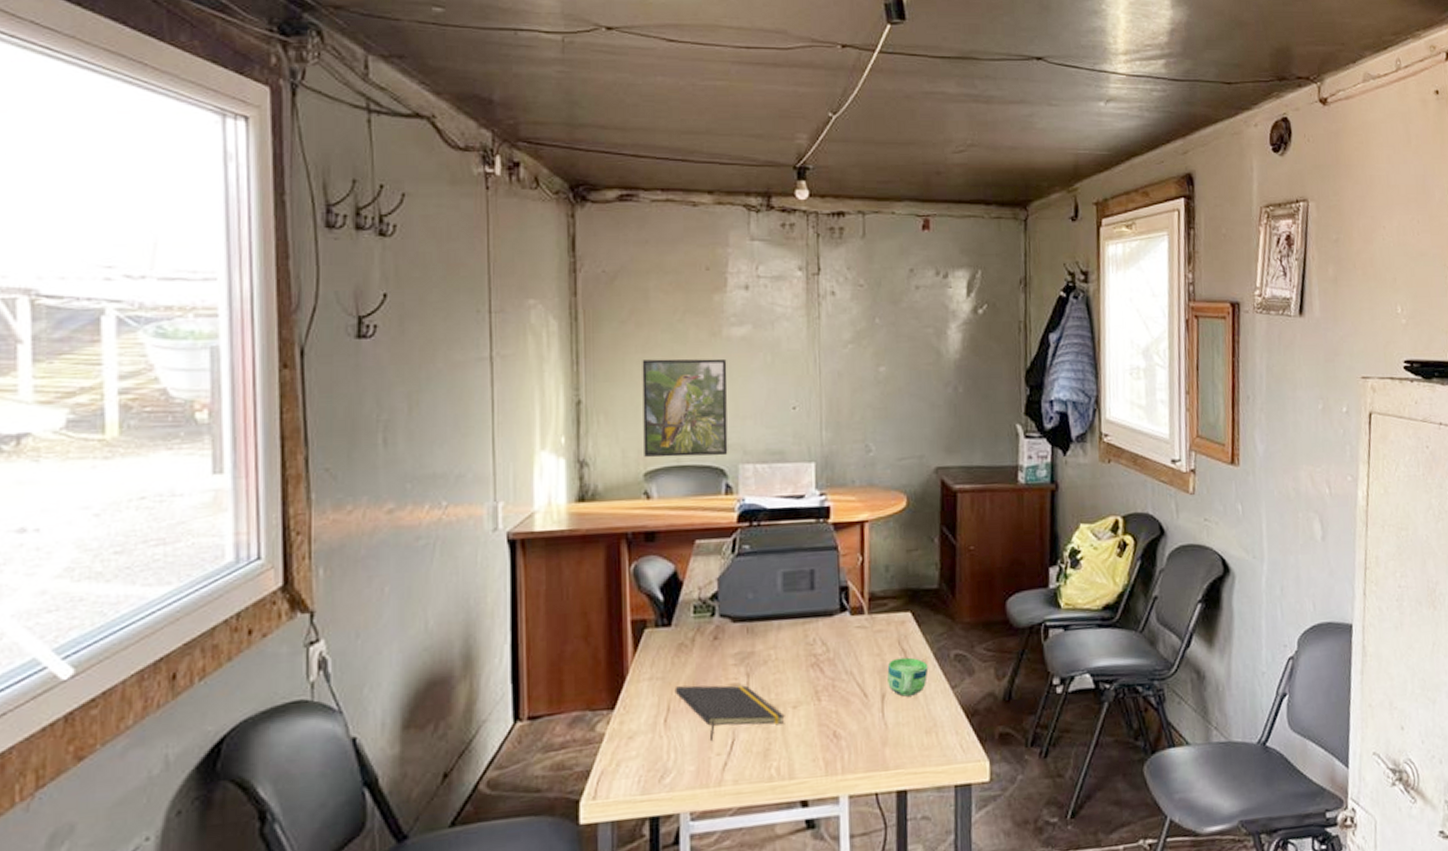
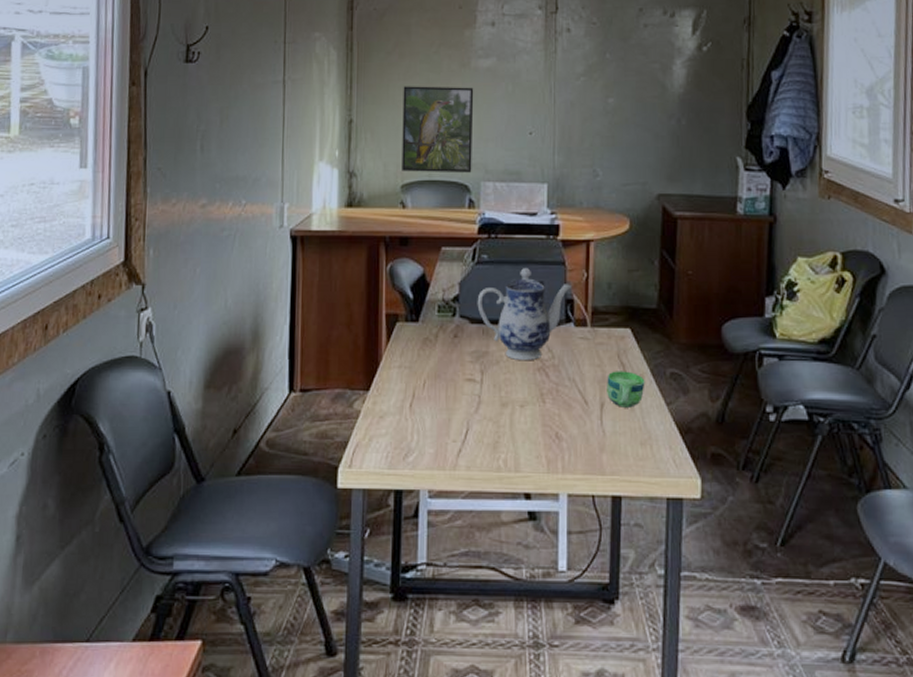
notepad: present [674,685,785,742] -> none [419,376,513,429]
teapot: none [739,556,846,658] -> present [477,268,572,360]

